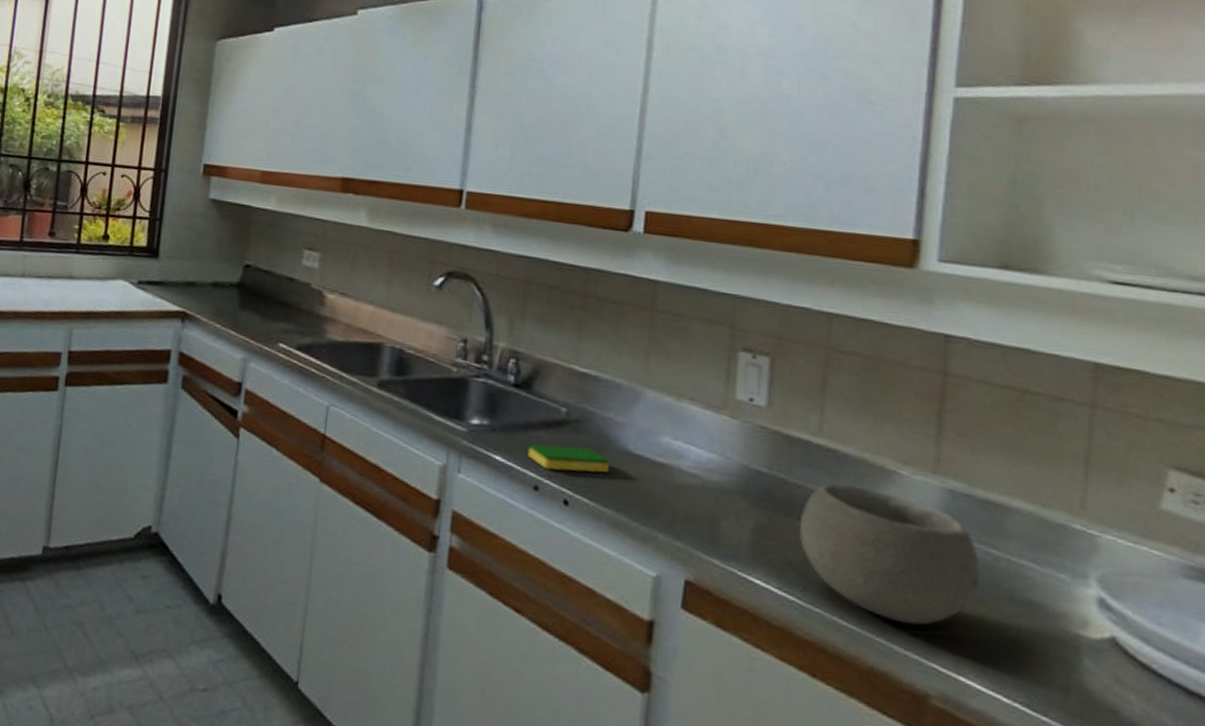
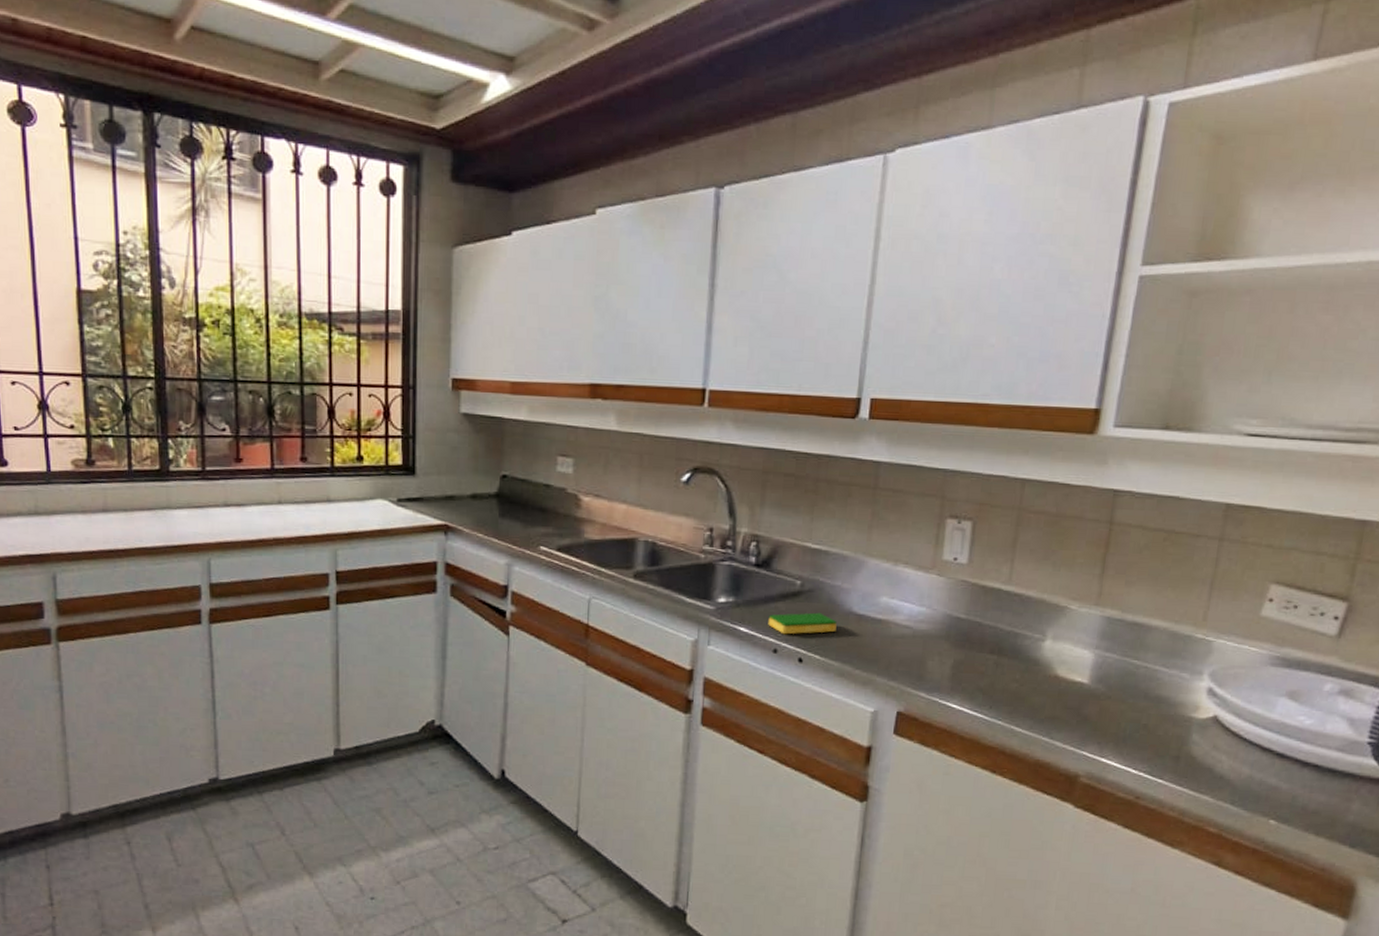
bowl: present [798,483,981,626] -> none [988,620,1126,725]

